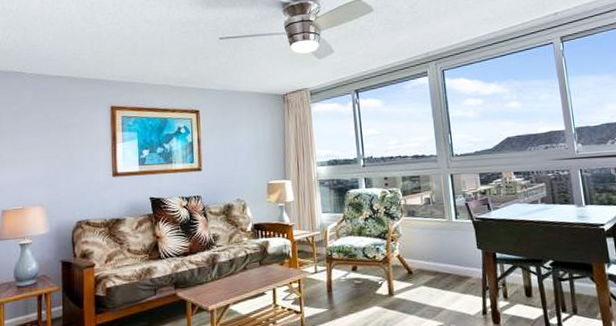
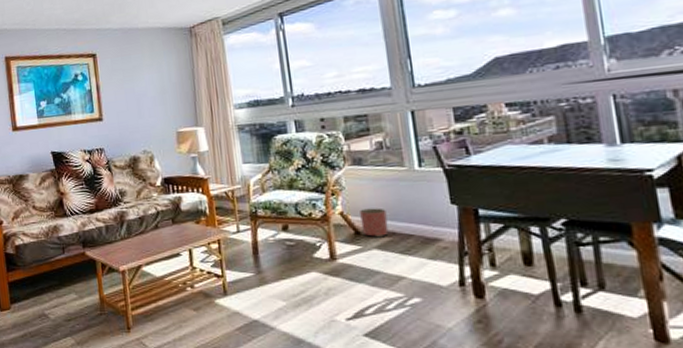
planter: none [412,251,433,276] -> present [360,207,389,238]

